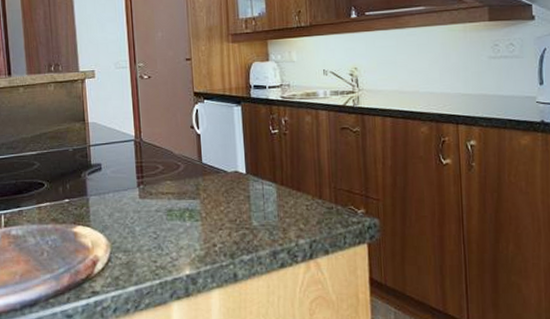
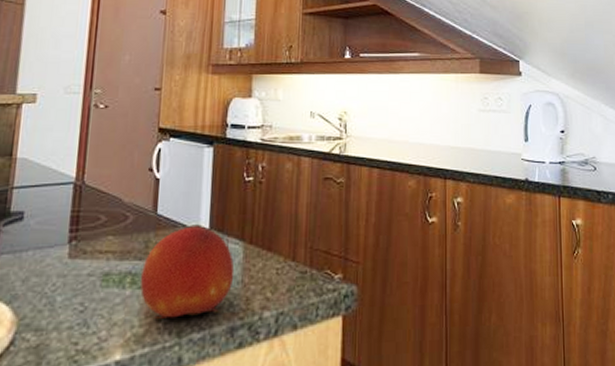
fruit: none [196,171,271,245] -> present [140,226,235,320]

